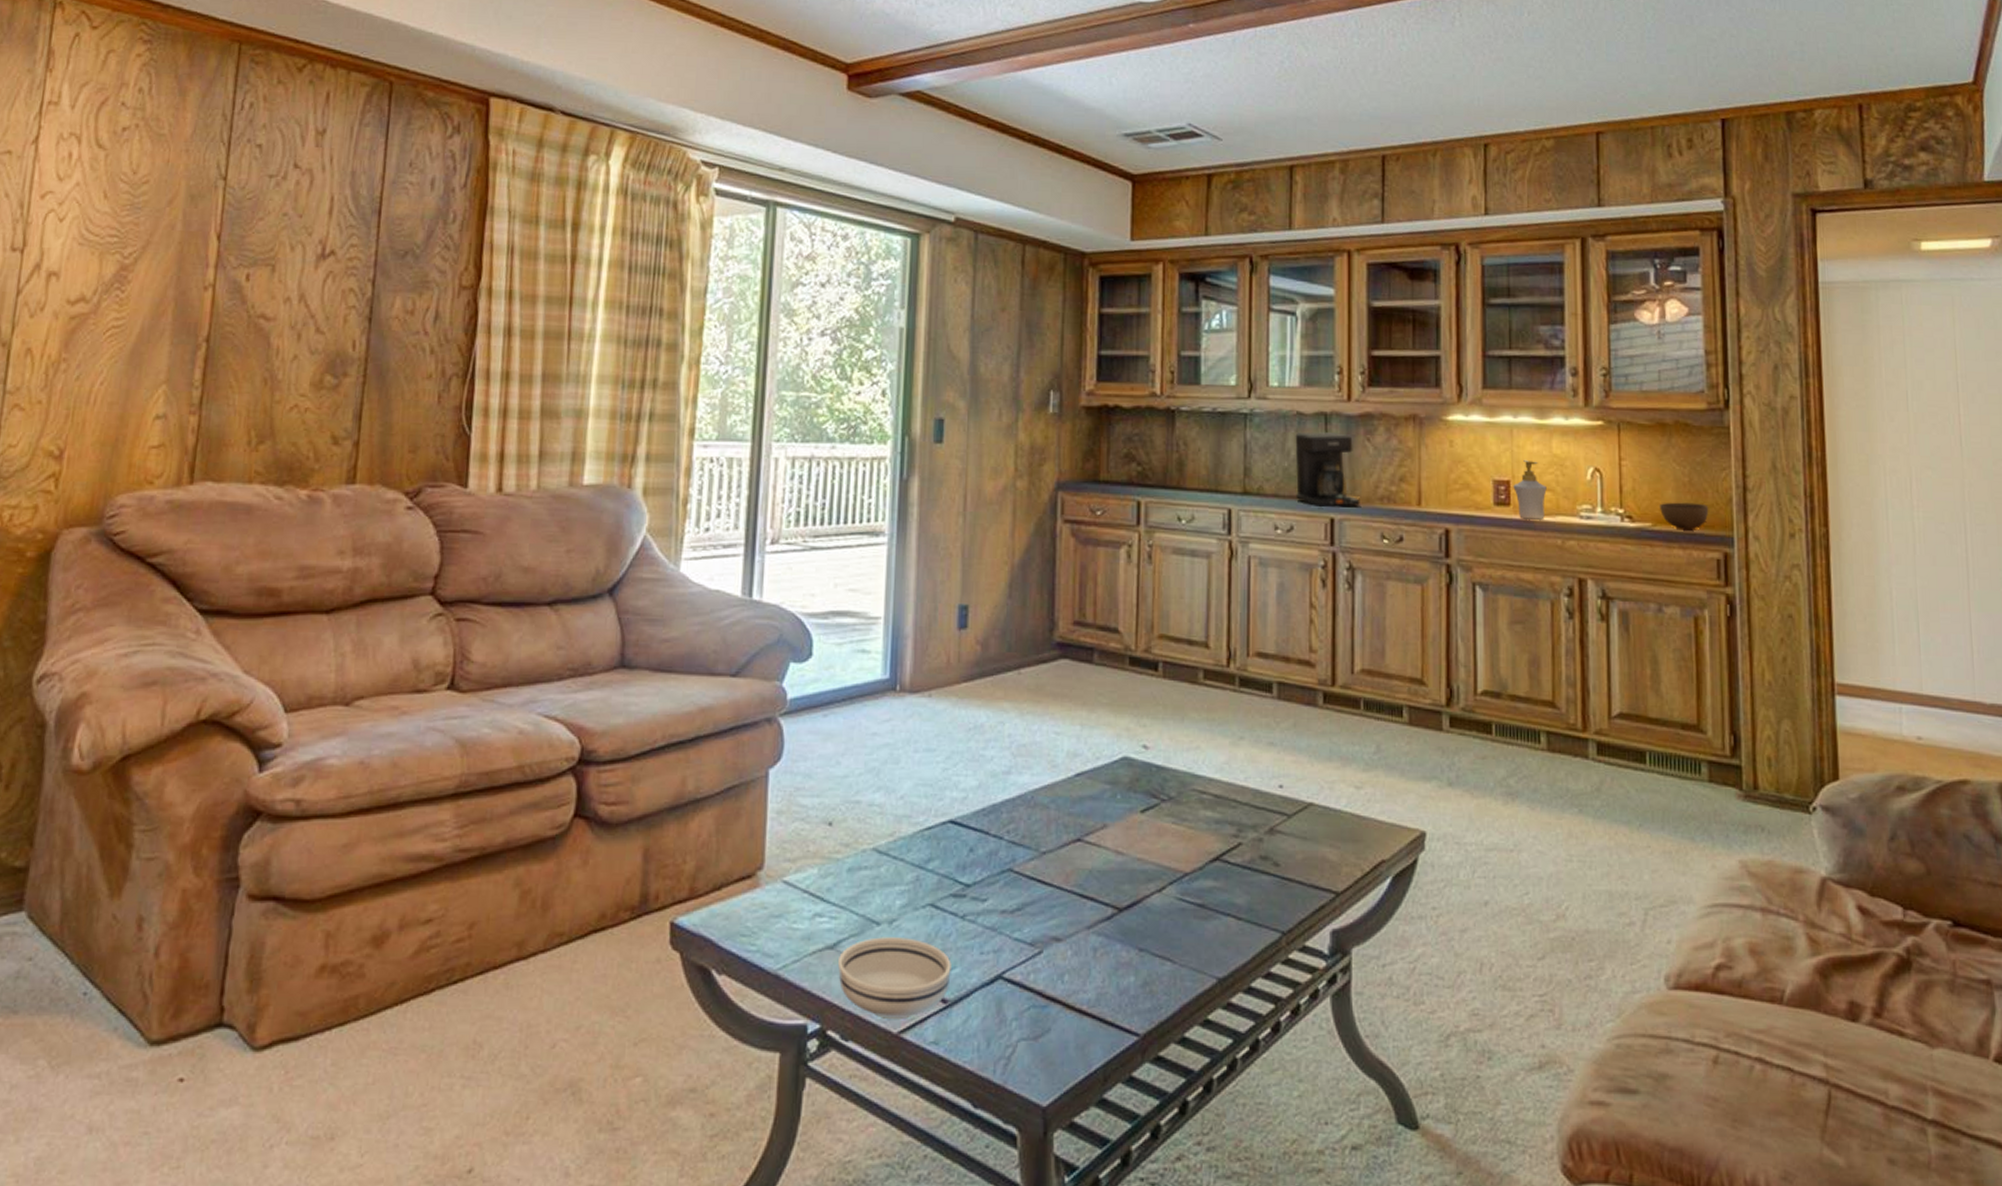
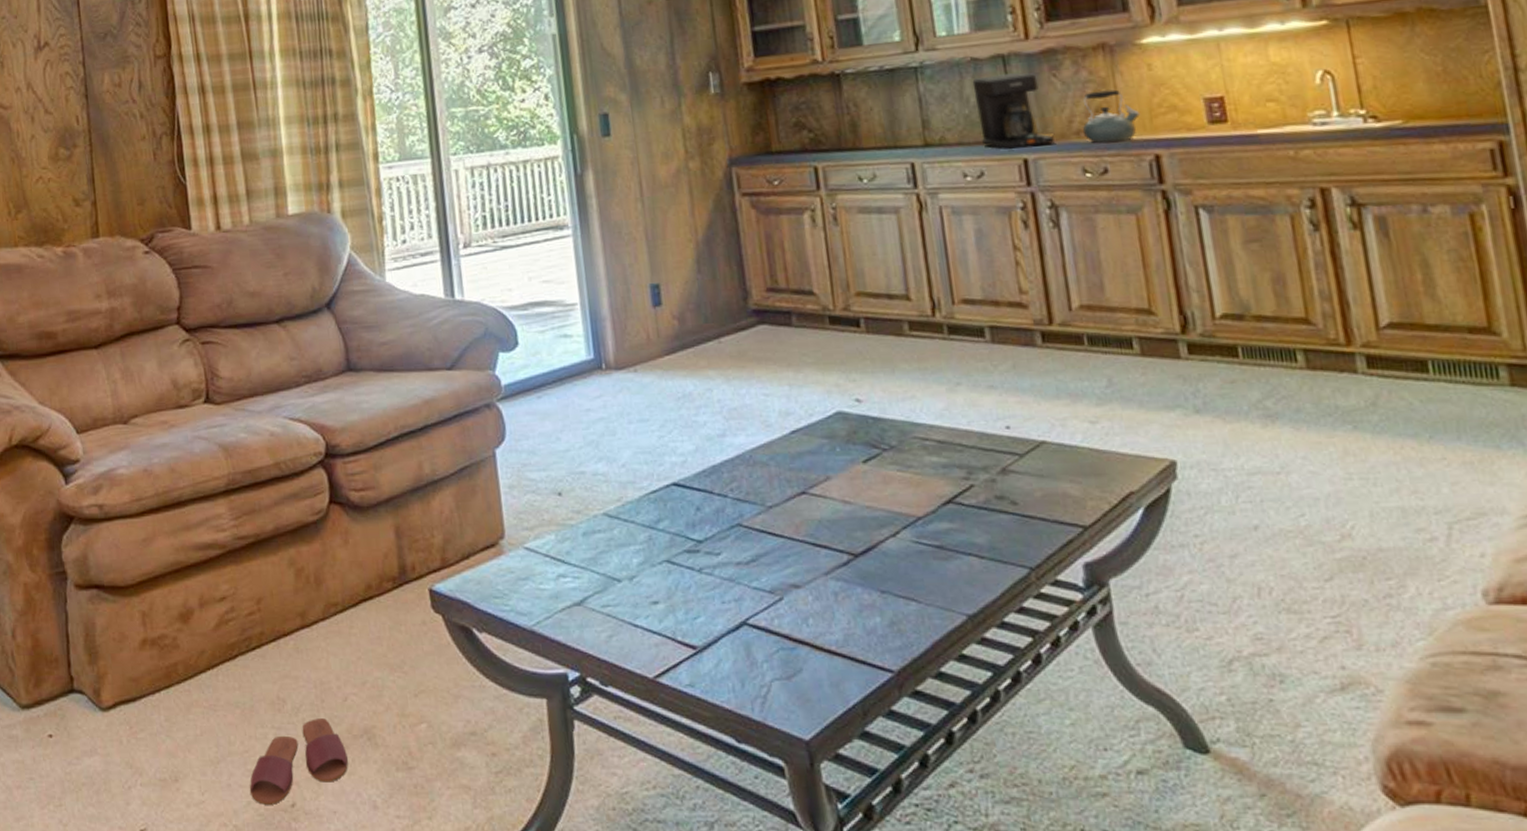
slippers: none [421,1068,545,1170] -> present [250,718,348,805]
bowl: present [837,937,951,1020] -> none [586,592,697,667]
kettle: none [1387,460,1438,513] -> present [1083,89,1141,144]
soap bottle: present [1513,459,1547,521] -> none [1228,72,1270,136]
bowl: present [1659,502,1709,531] -> none [1408,92,1473,123]

